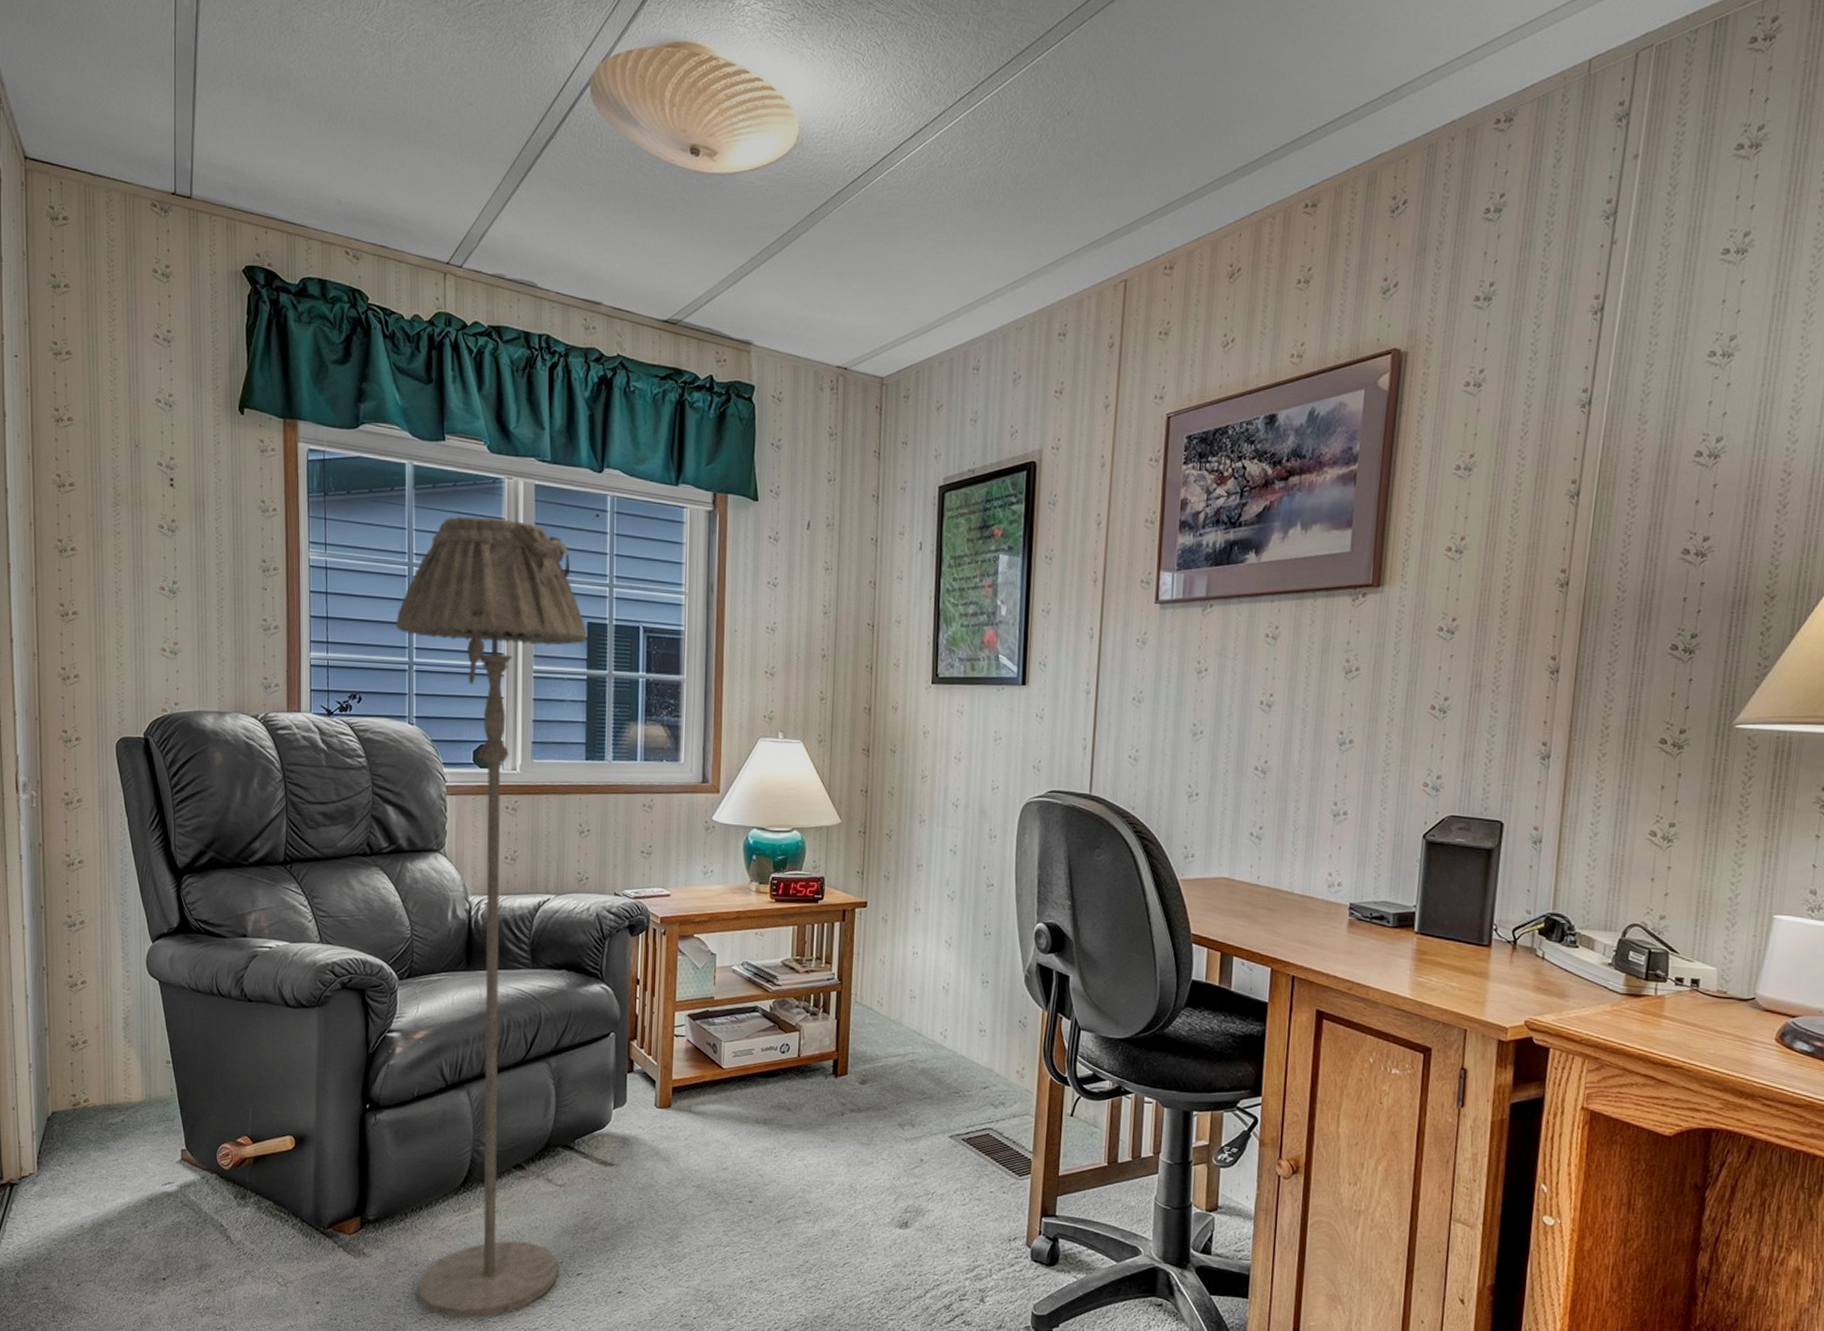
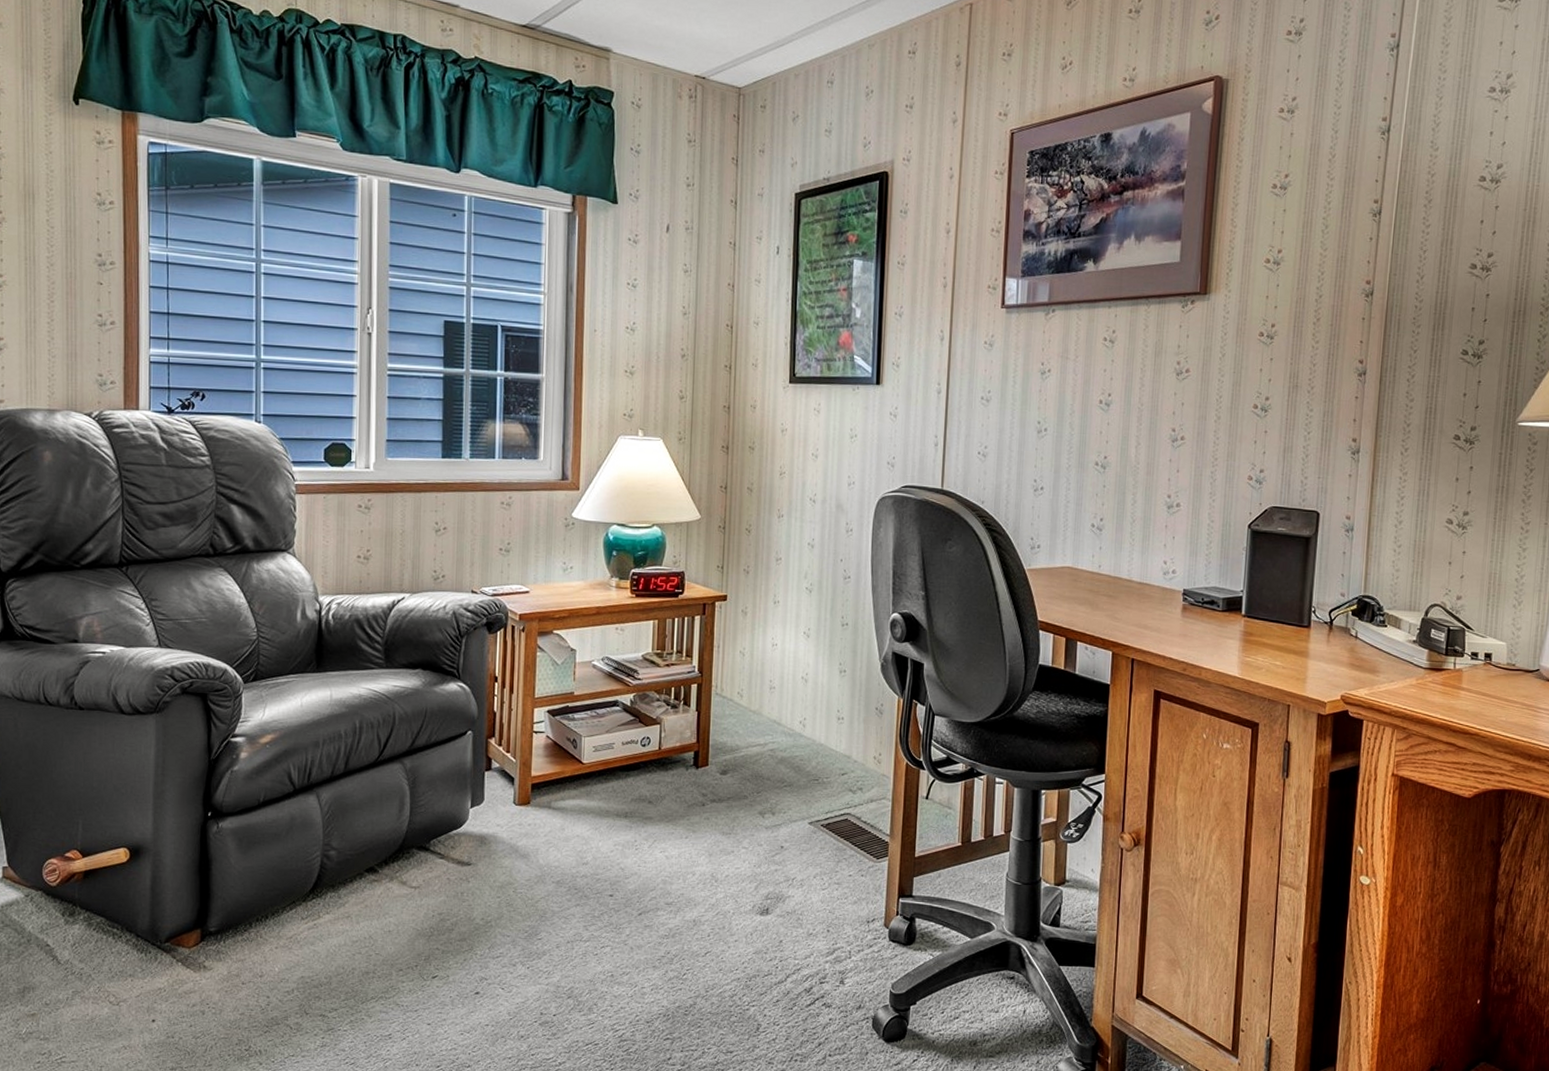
floor lamp: present [396,516,588,1319] -> none [243,213,444,1029]

